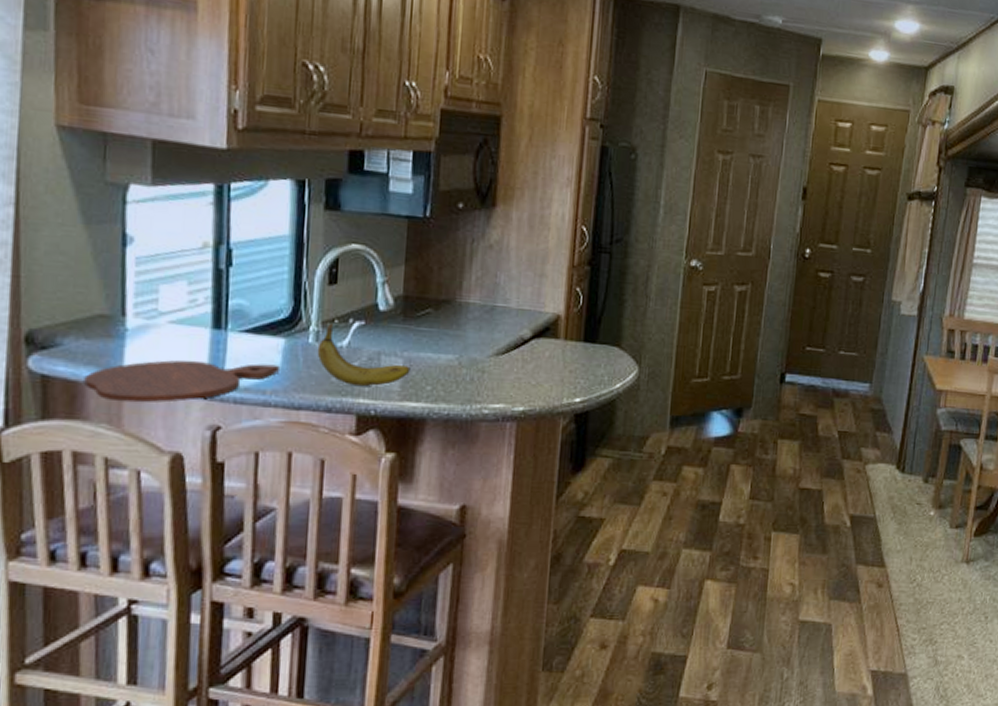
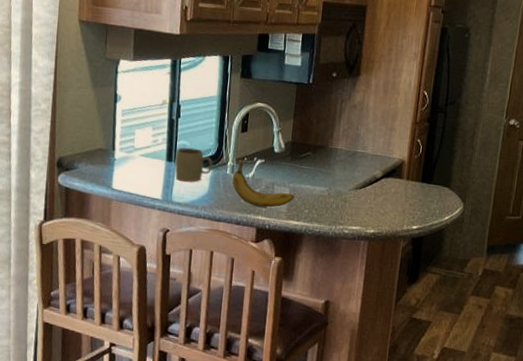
cutting board: present [84,360,281,403] -> none [89,181,208,211]
mug: none [226,308,287,357] -> present [174,147,213,182]

